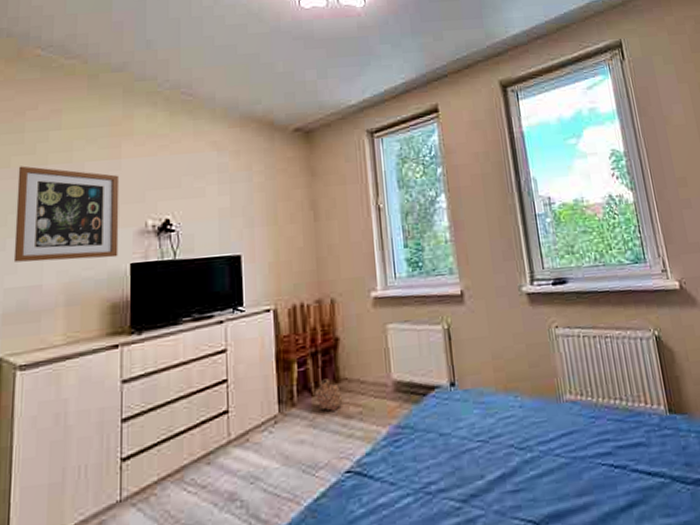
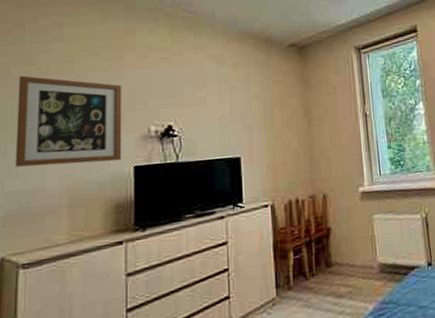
basket: present [314,378,343,411] -> none [309,264,335,292]

